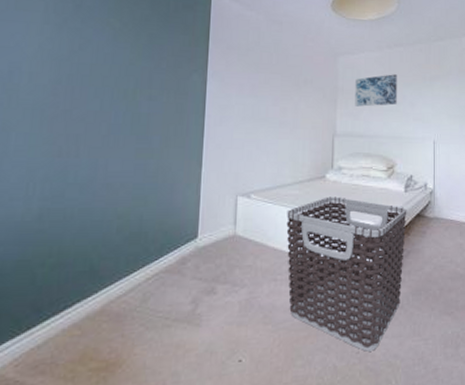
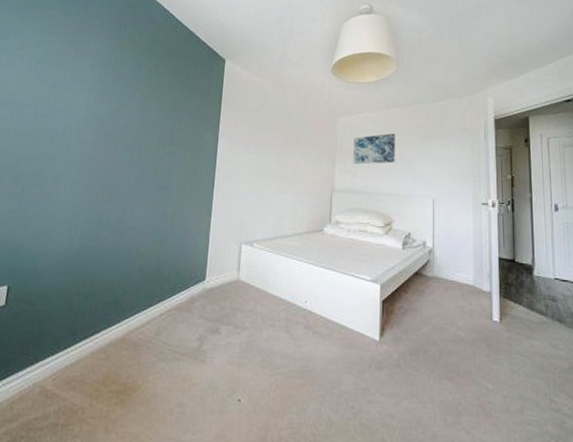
clothes hamper: present [286,197,407,352] -> none [285,249,405,408]

